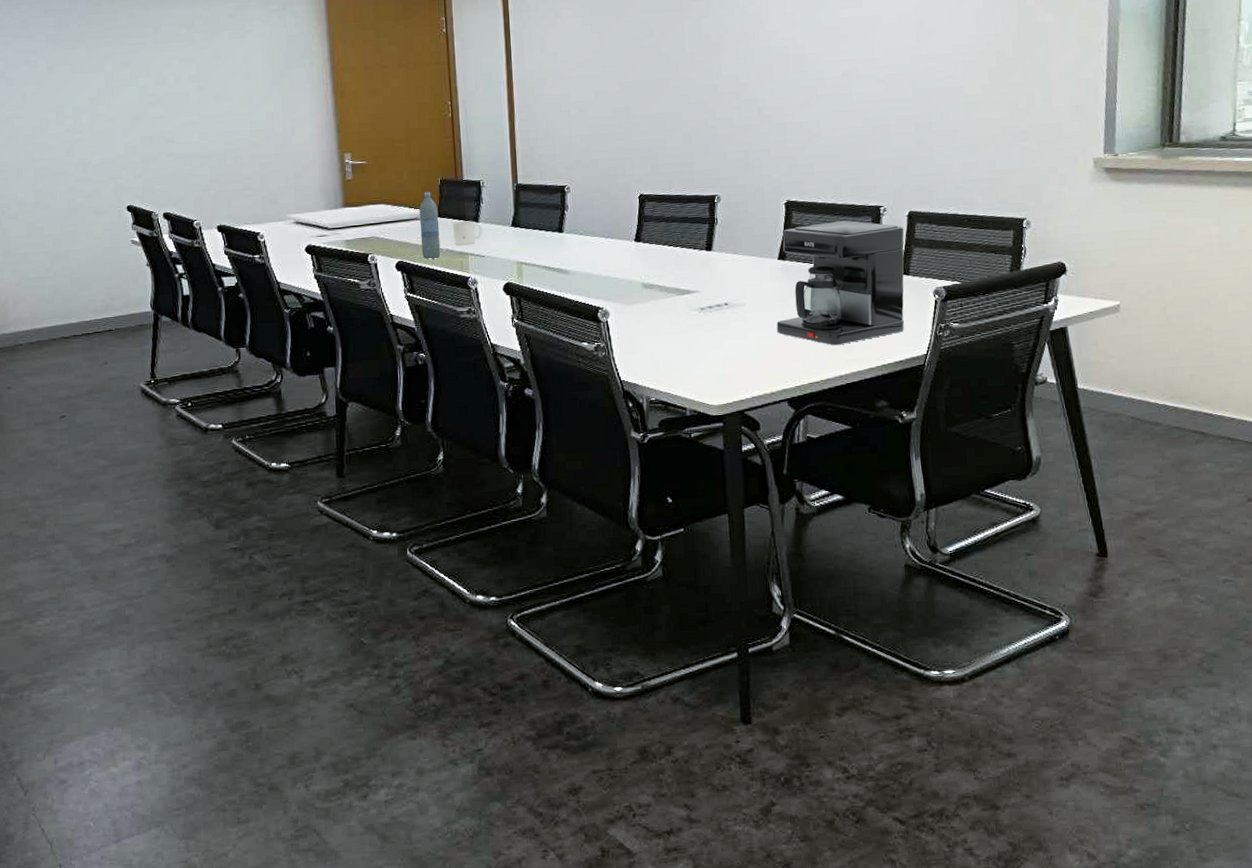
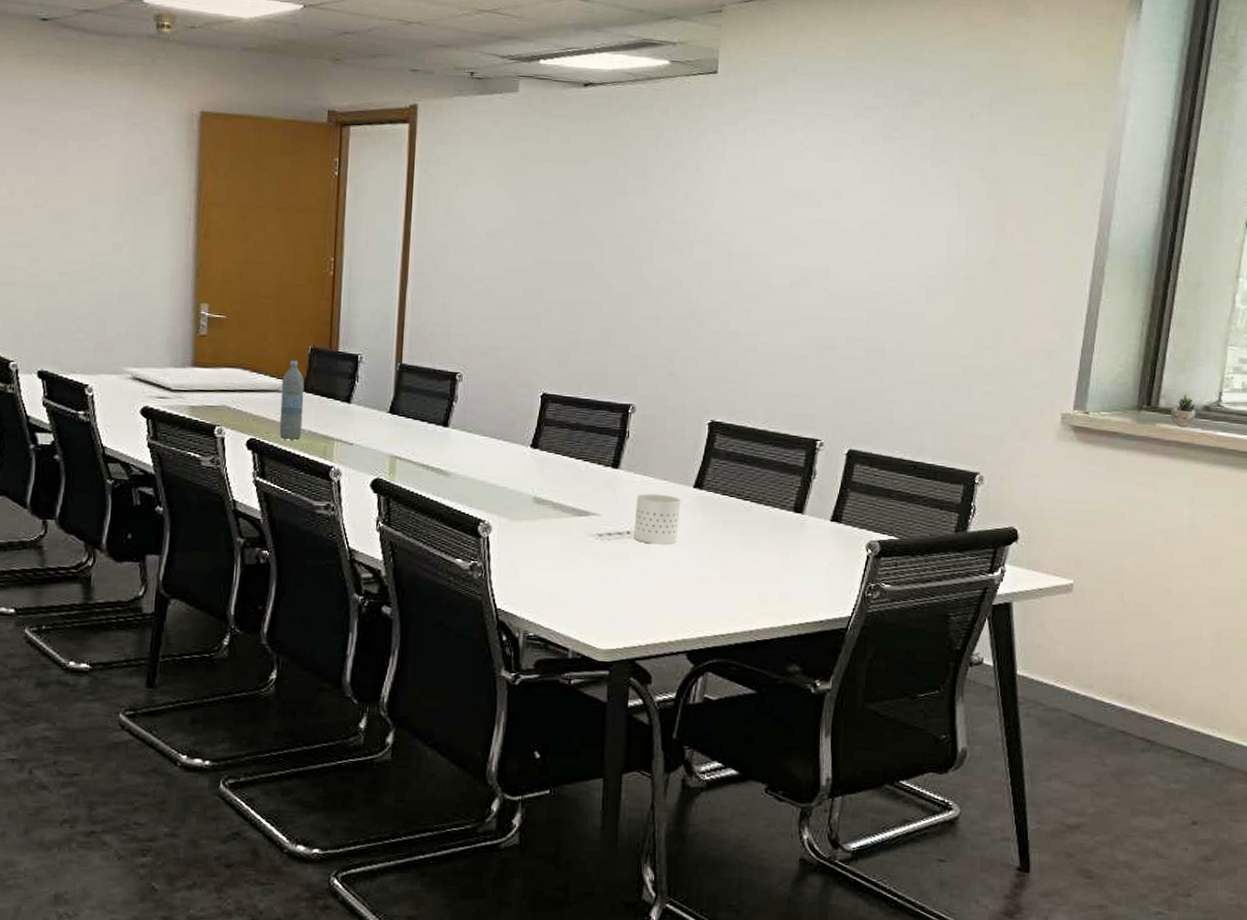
mug: present [452,221,482,246] -> none [319,399,354,429]
mug: none [730,268,769,312] -> present [633,493,681,545]
coffee maker: present [776,220,905,346] -> none [683,451,841,595]
succulent plant: none [1191,124,1238,158] -> present [1170,394,1224,428]

